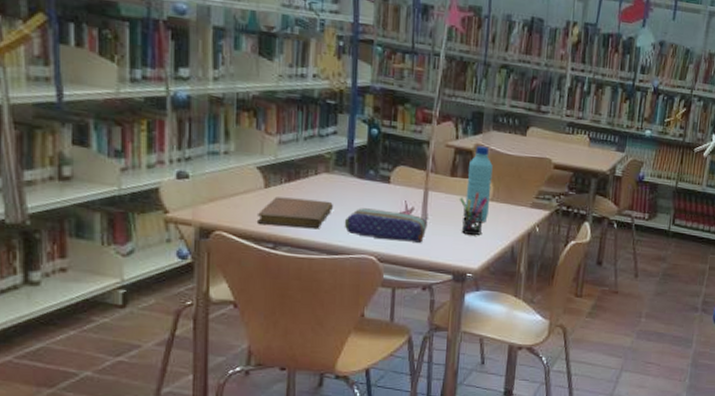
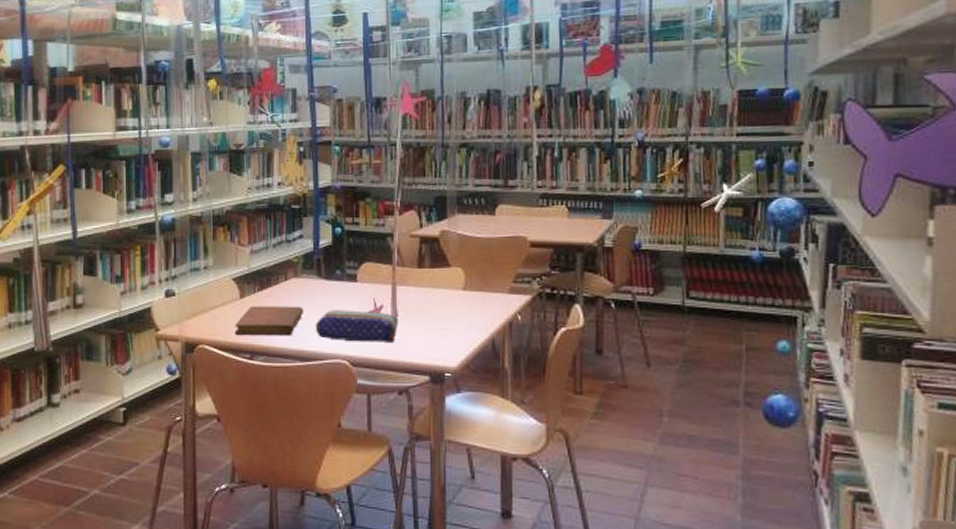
pen holder: present [460,192,488,236] -> none [430,282,460,331]
water bottle: present [465,145,493,222] -> none [435,231,463,314]

